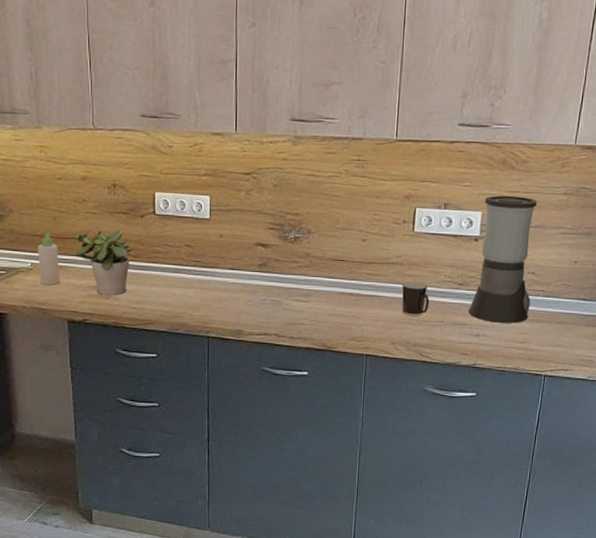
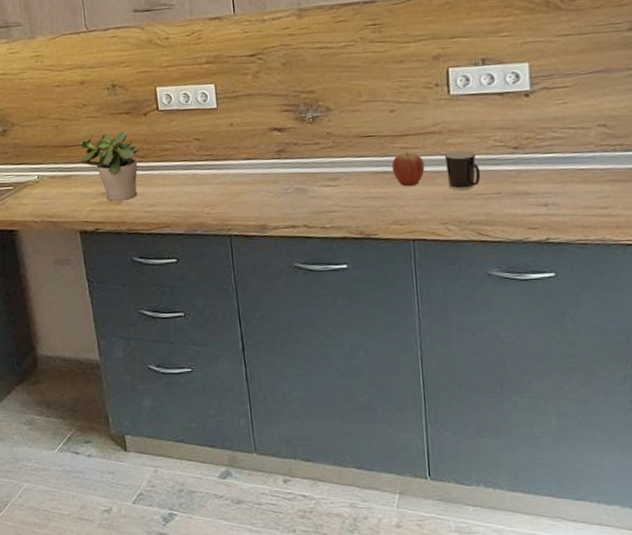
bottle: present [38,229,60,286] -> none [43,138,69,198]
fruit: none [357,278,385,308] -> present [391,151,425,186]
blender: present [468,195,538,323] -> none [529,39,607,188]

